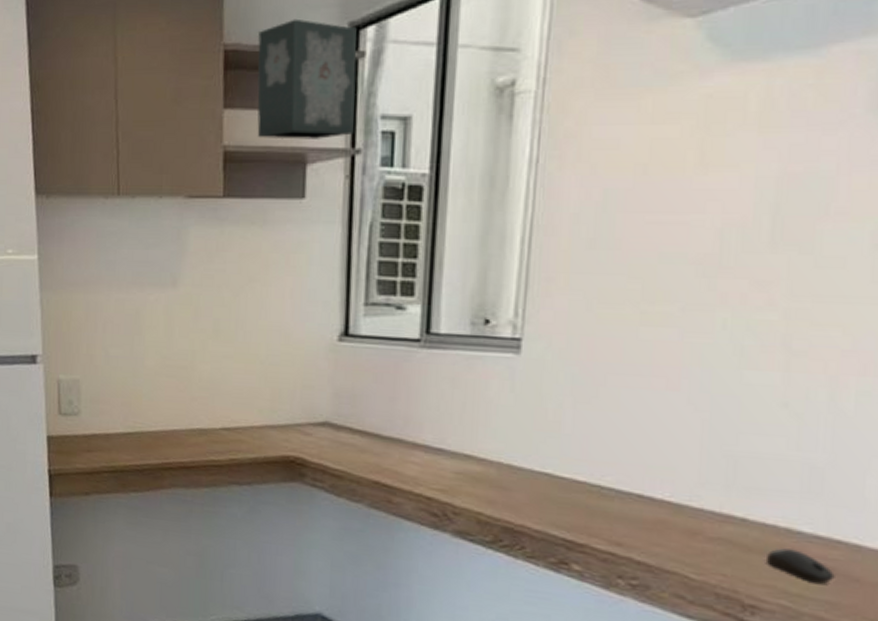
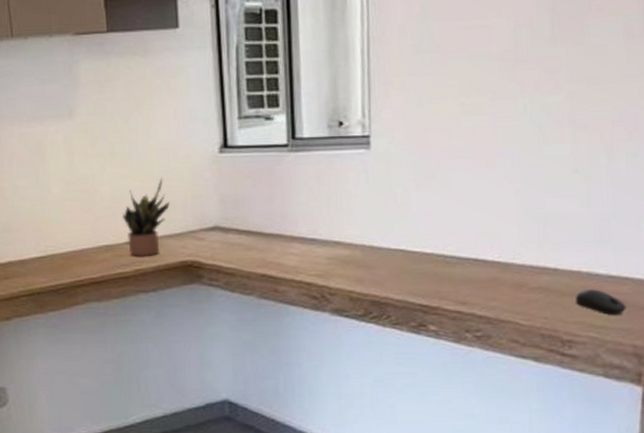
potted plant: none [221,361,276,447] -> present [123,177,170,257]

